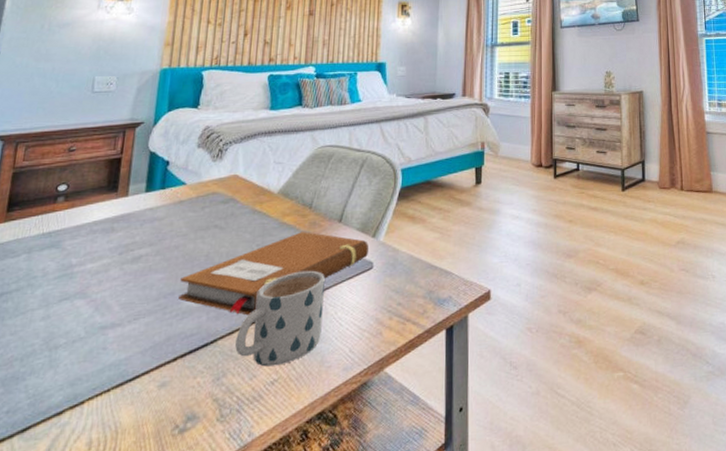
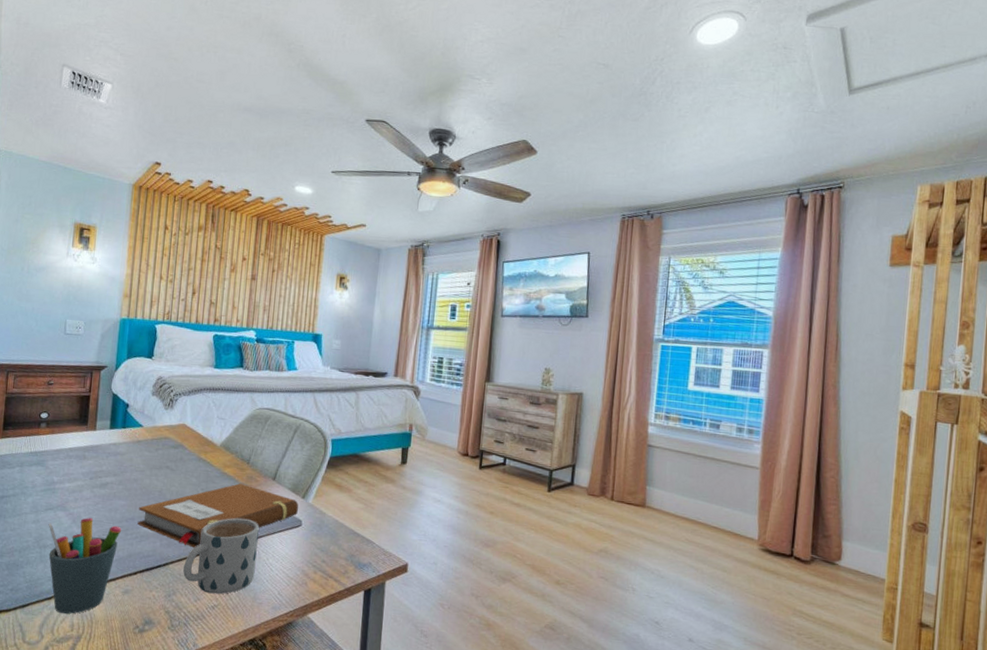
pen holder: none [61,300,158,430] -> present [48,517,121,614]

